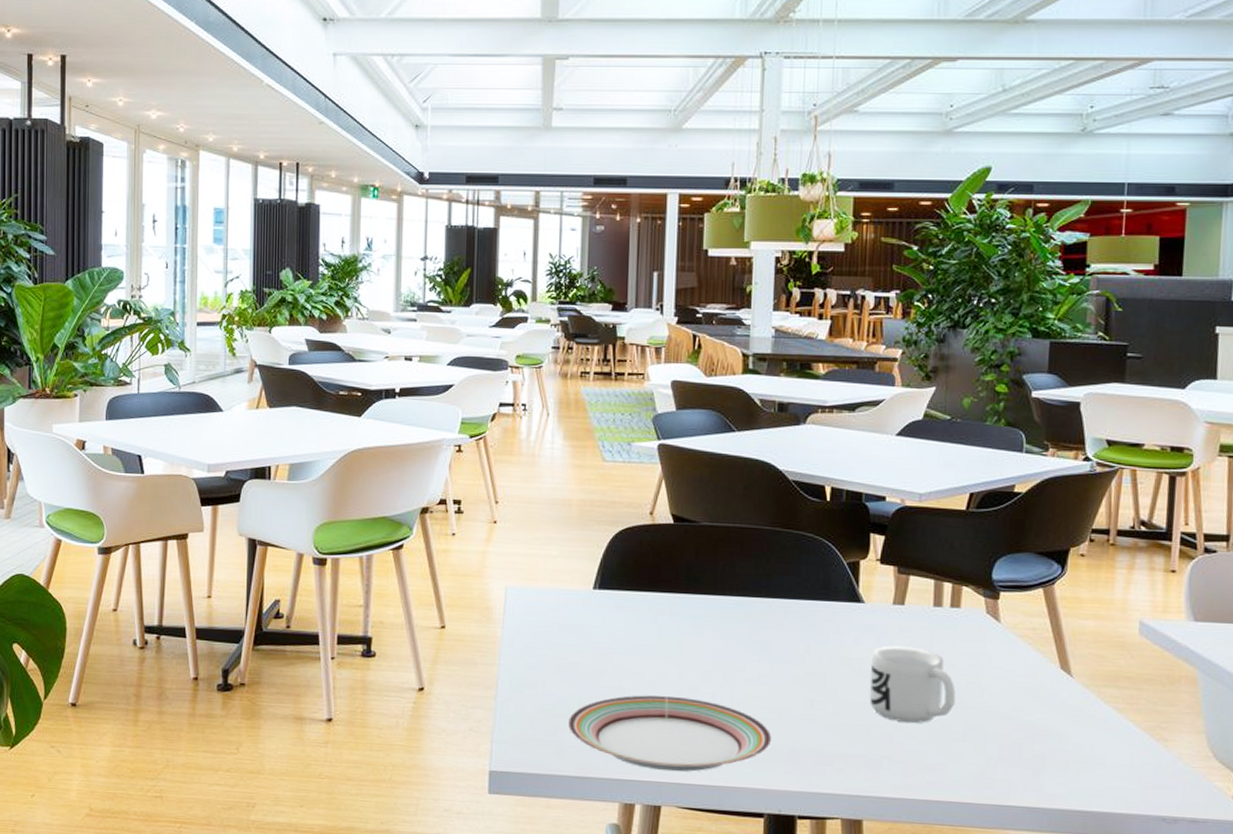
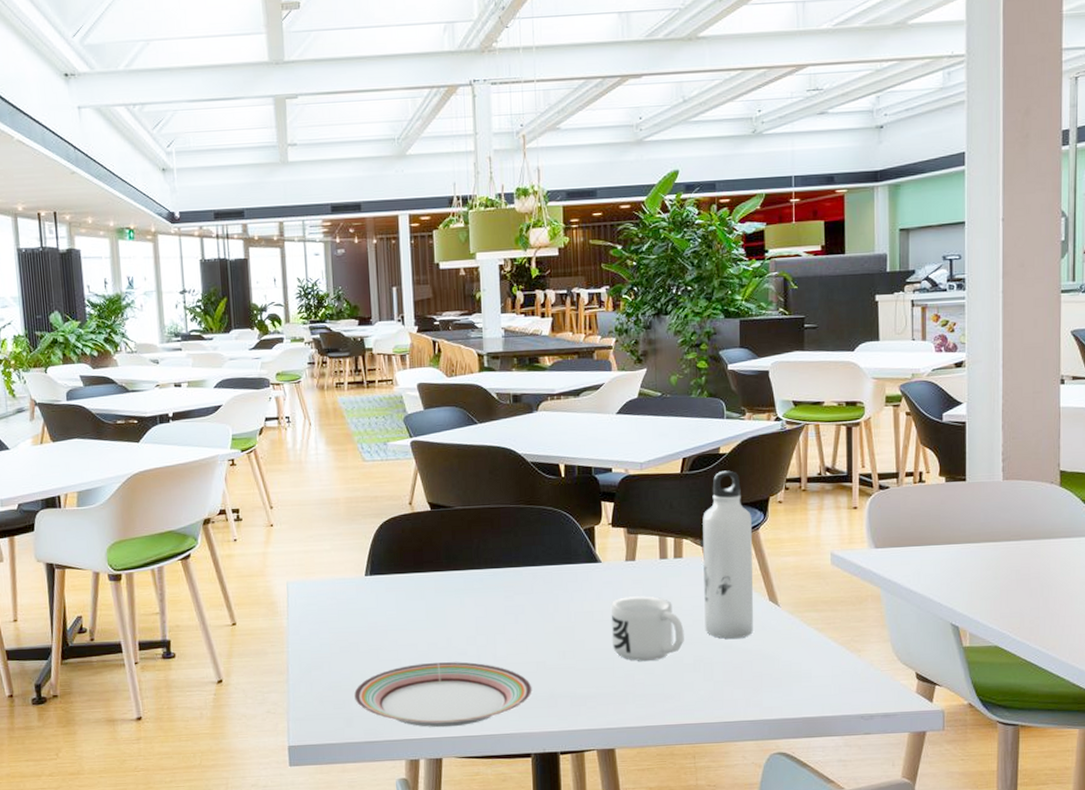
water bottle: none [980,512,1047,710] -> present [703,470,753,639]

